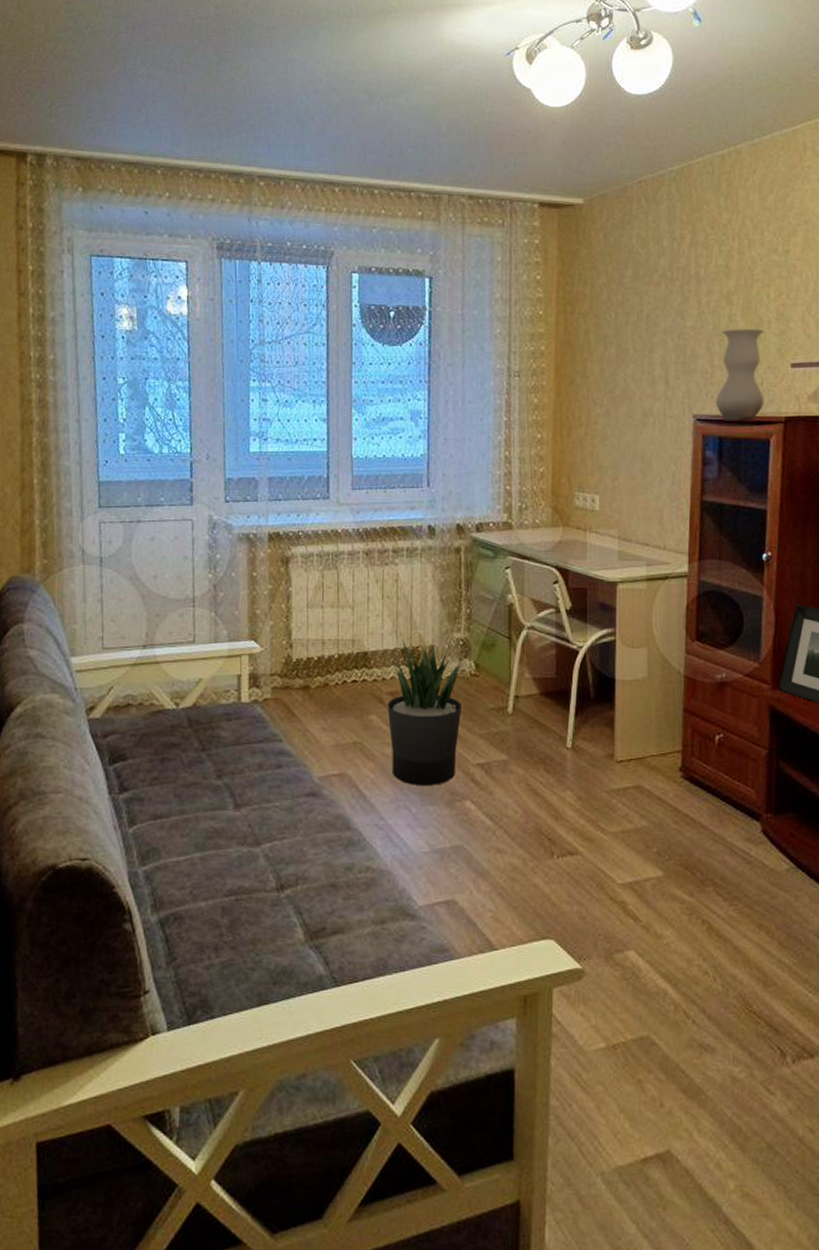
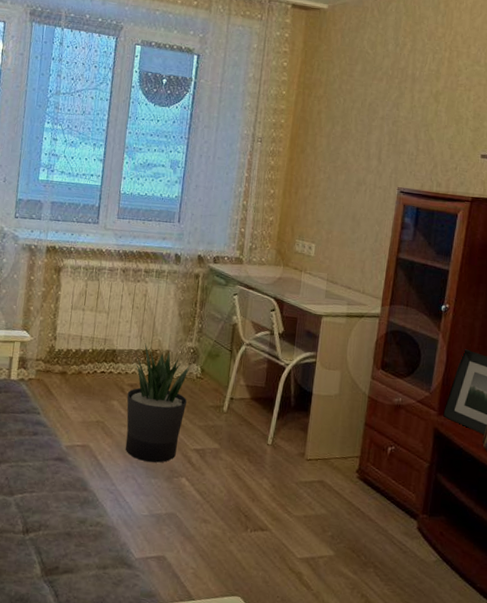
vase: present [715,329,765,422] -> none [417,122,462,198]

